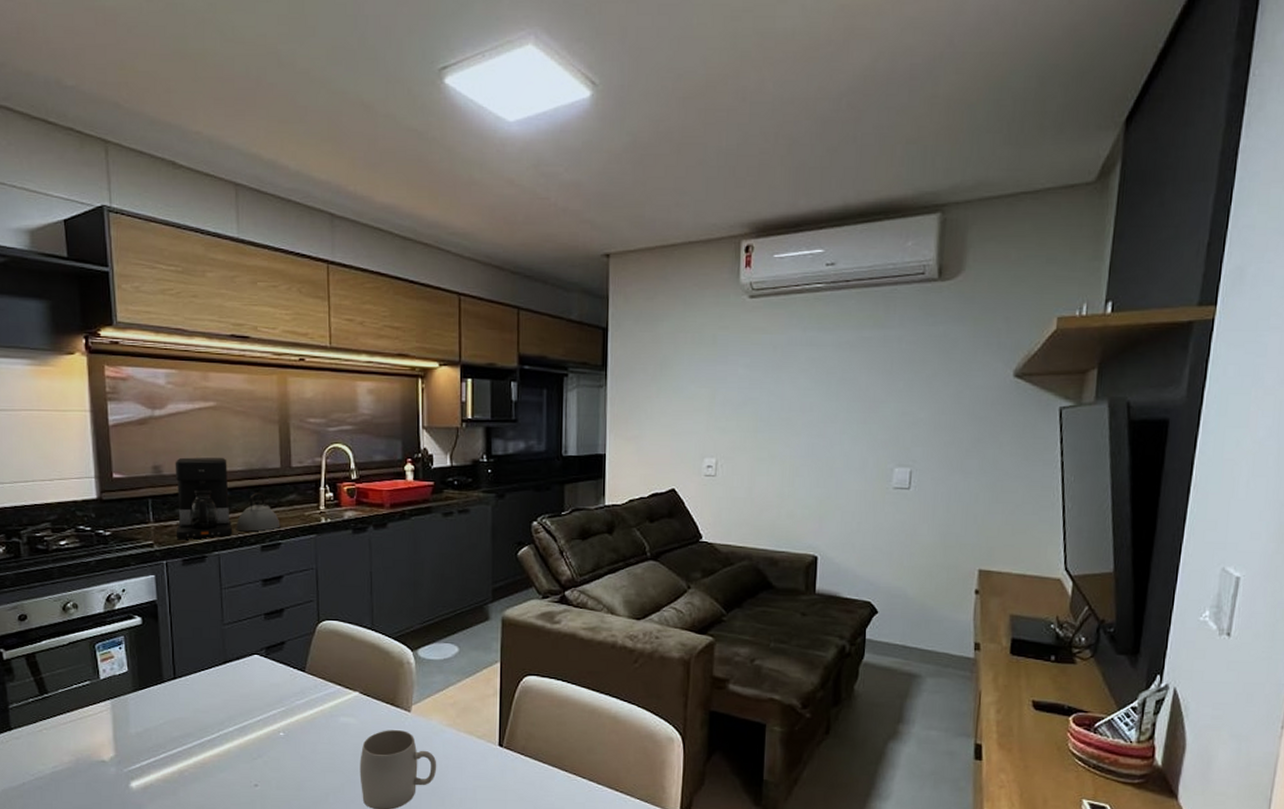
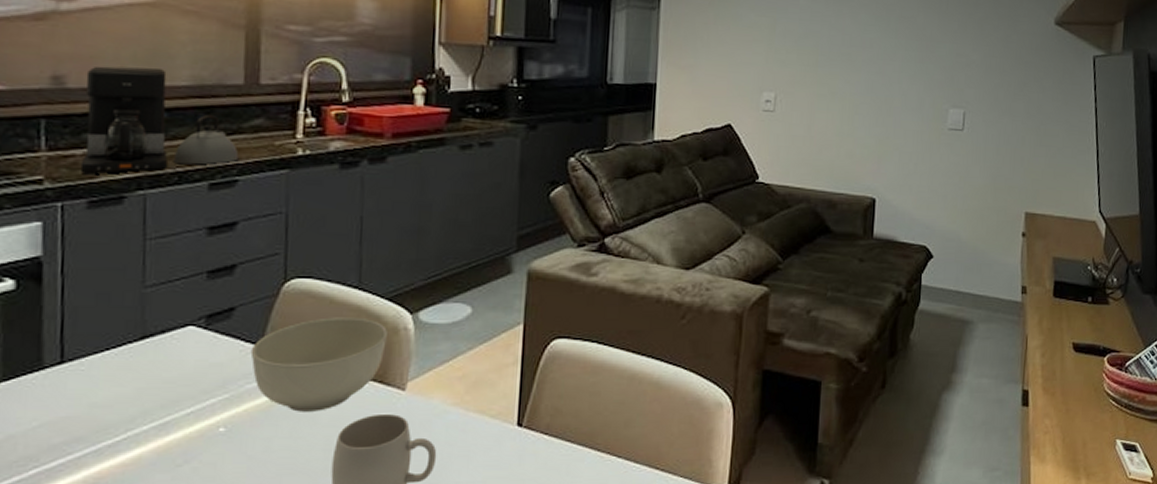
bowl: none [298,652,396,725] -> present [250,317,389,412]

